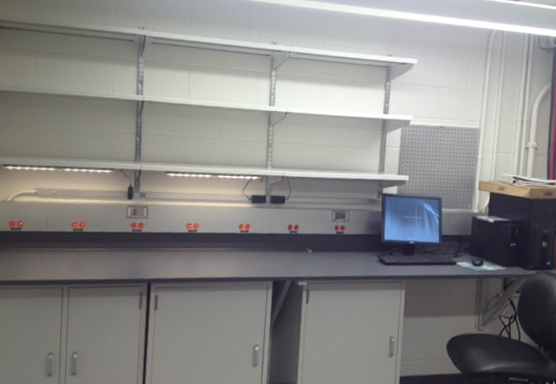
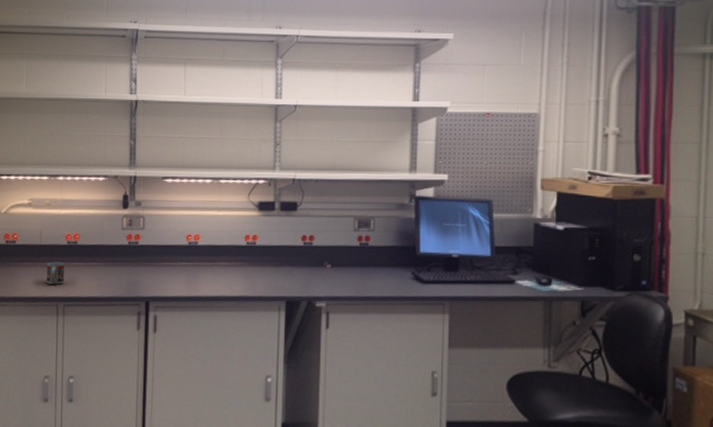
cup: none [51,247,71,269] -> present [46,262,65,285]

